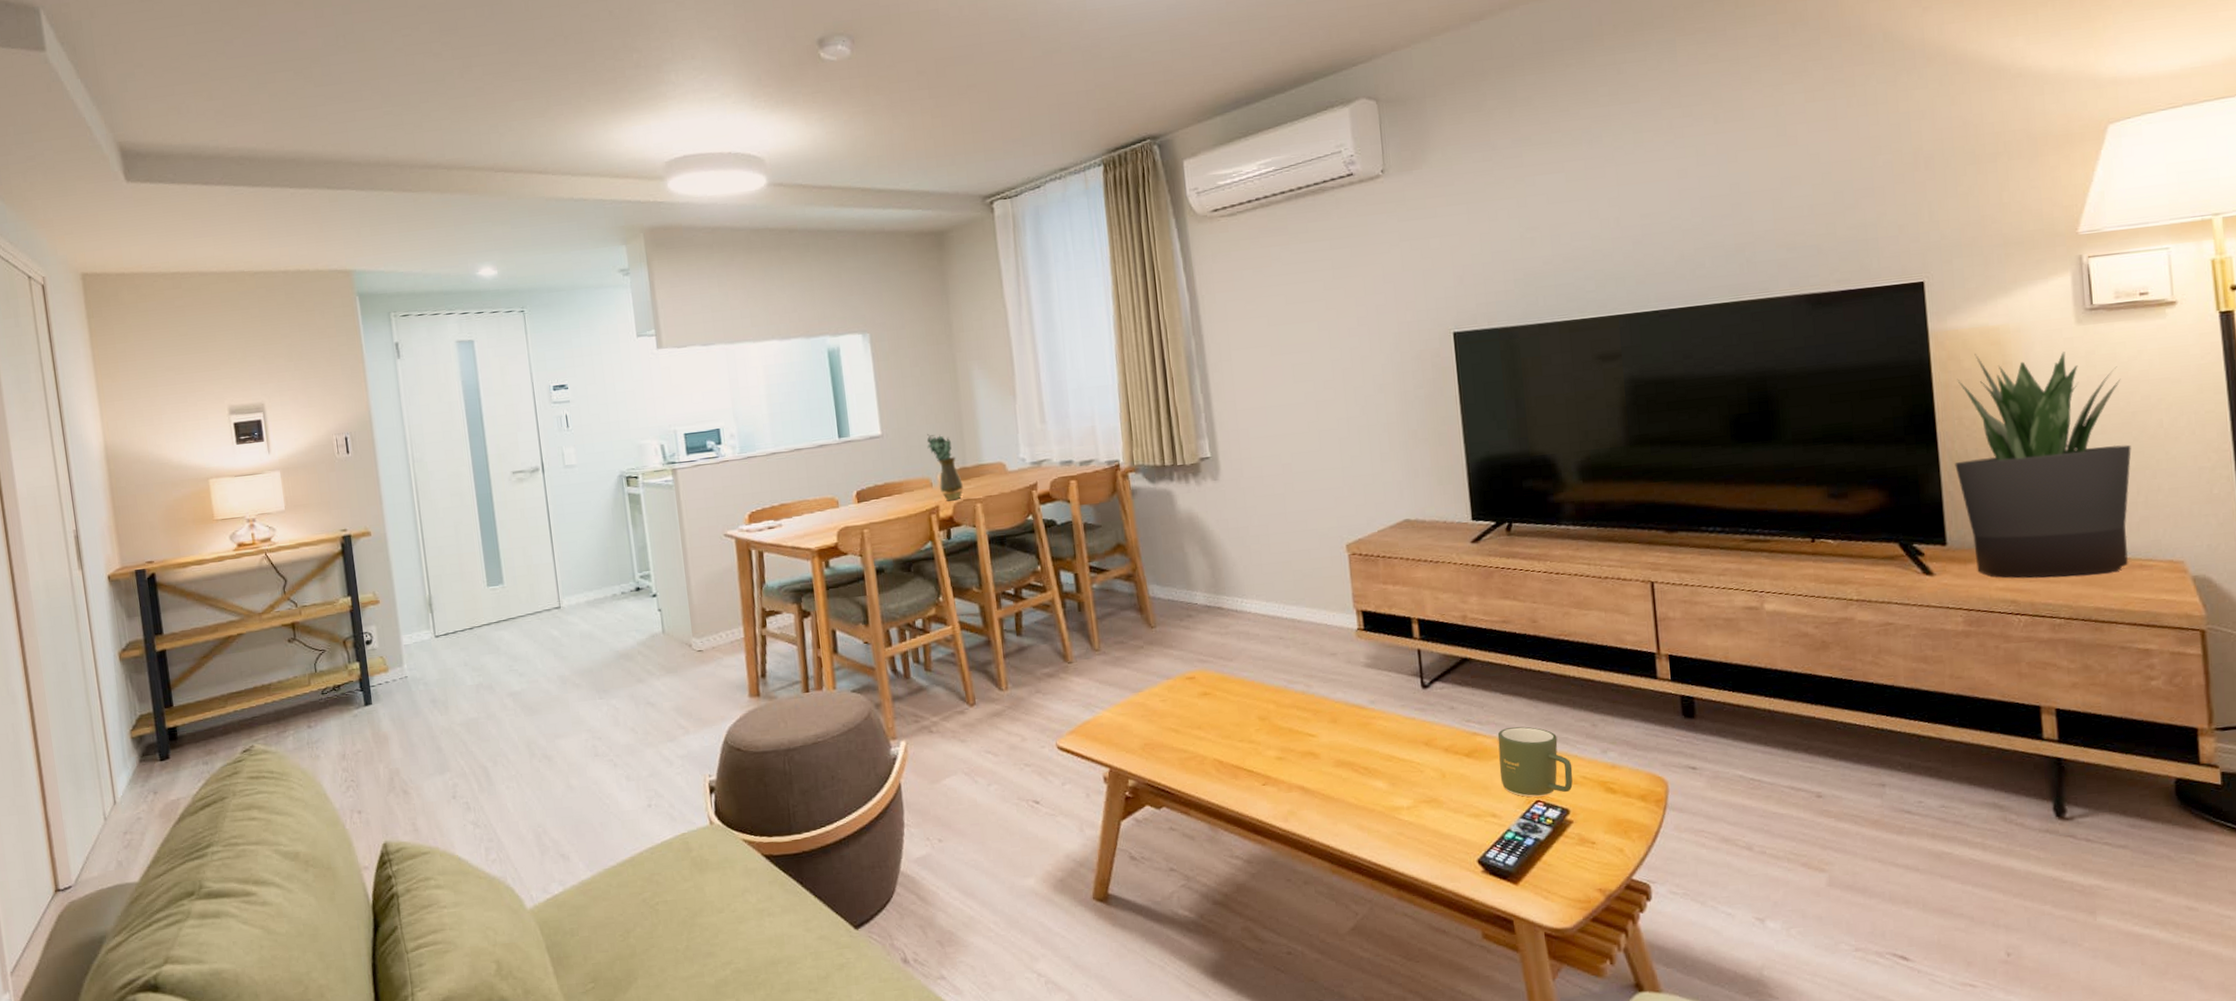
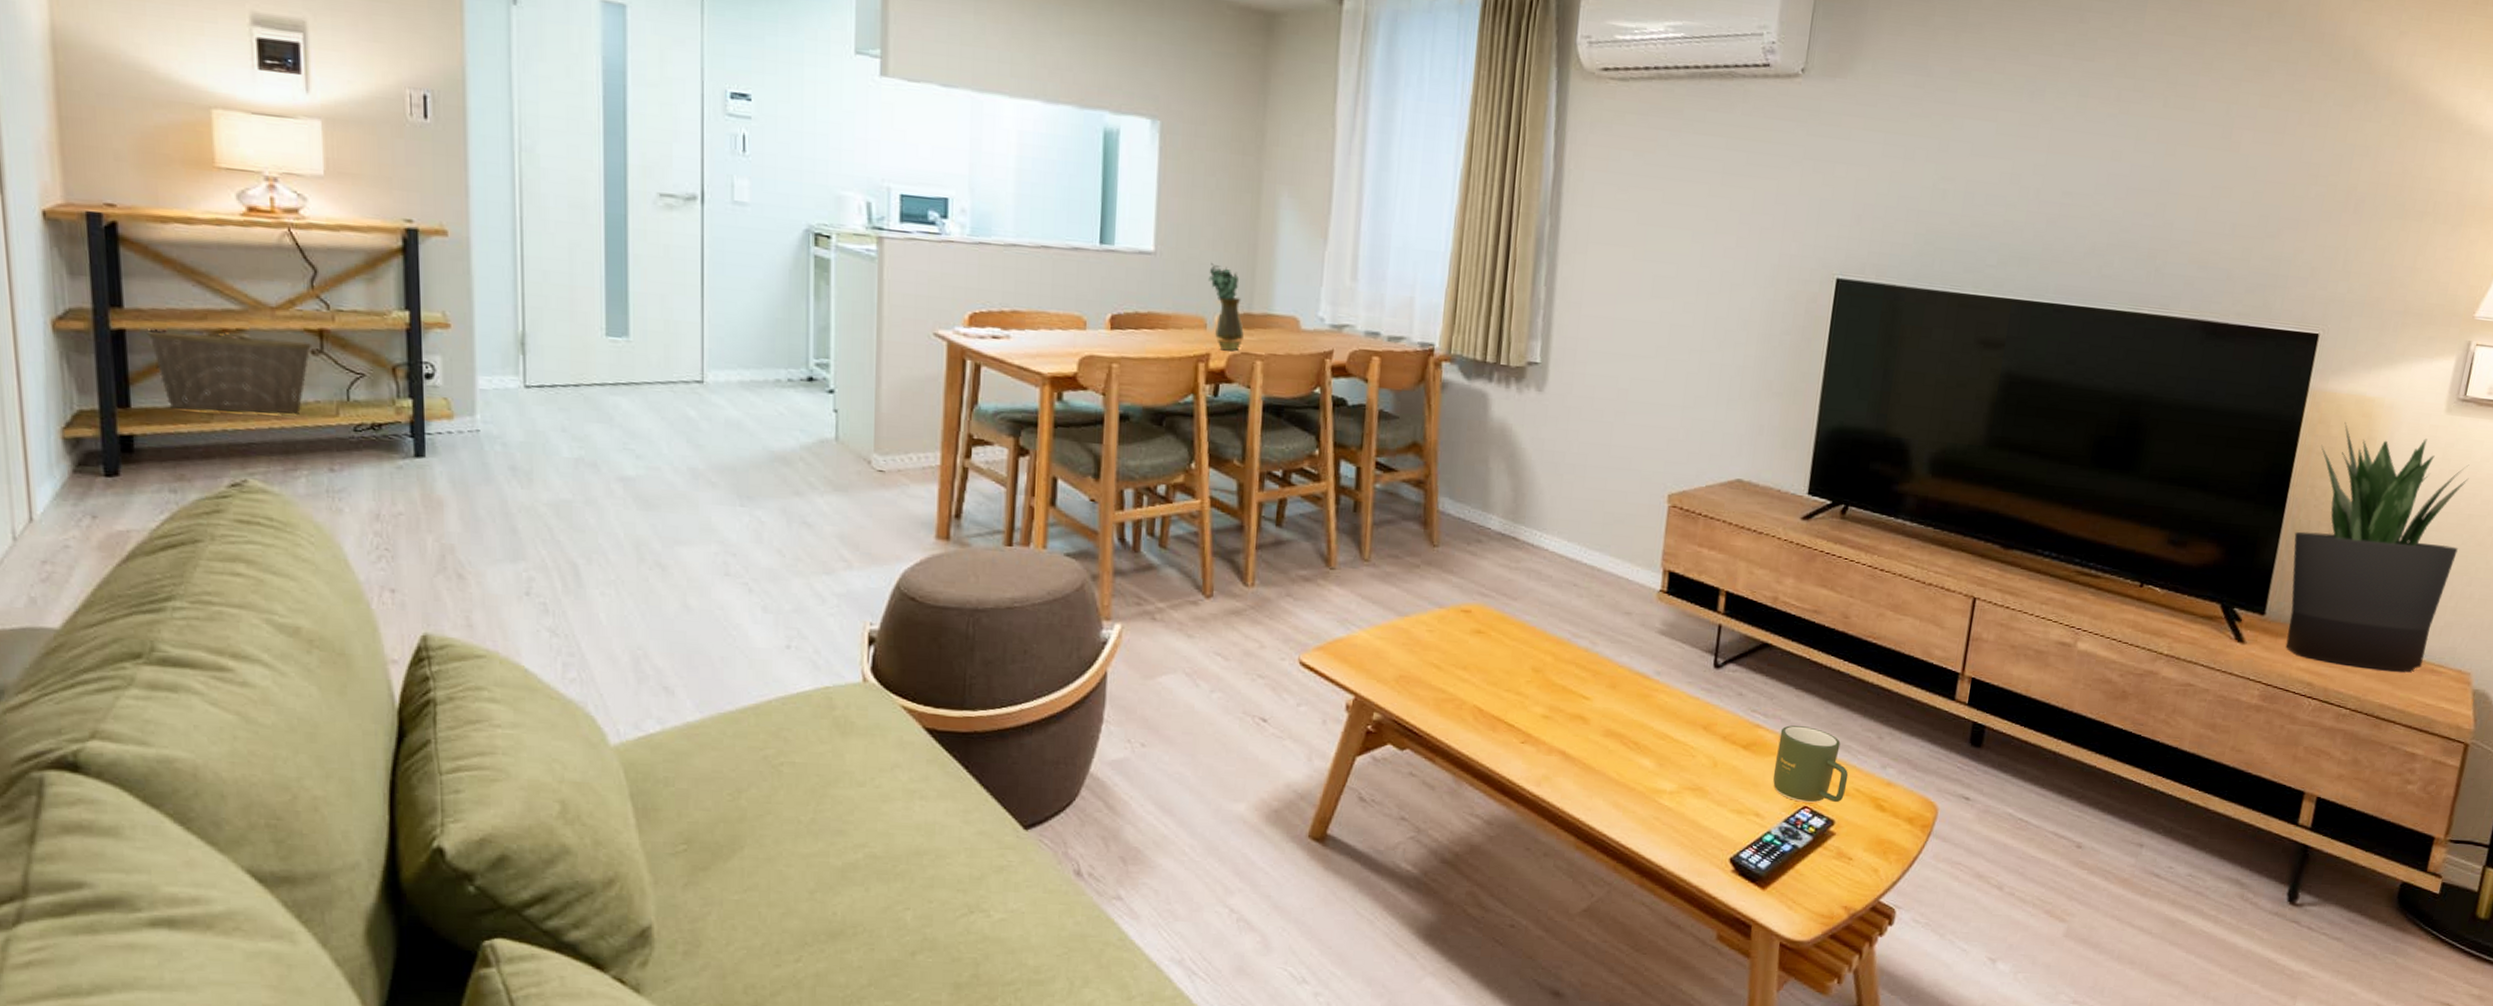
basket: none [180,635,288,701] -> present [147,331,311,414]

